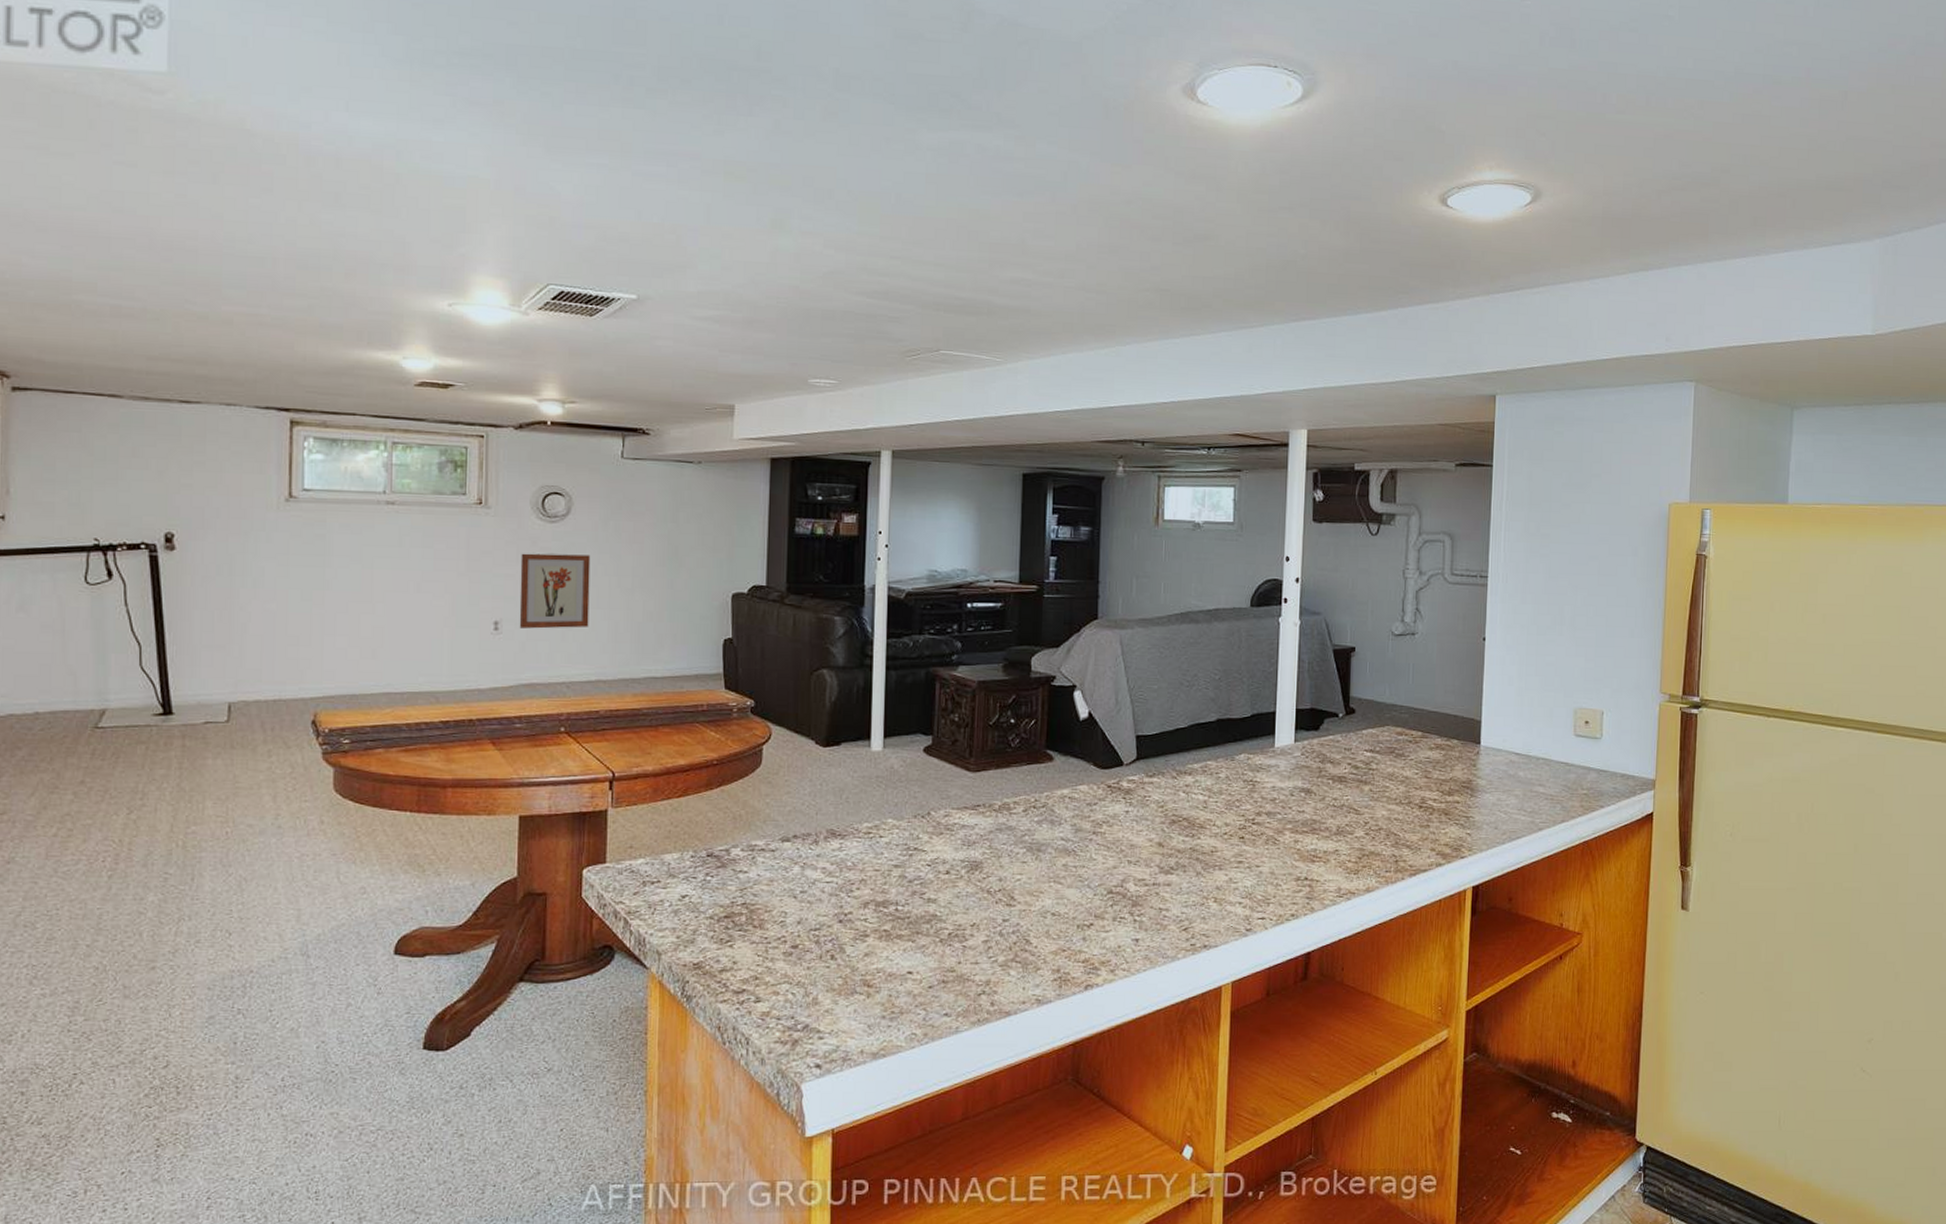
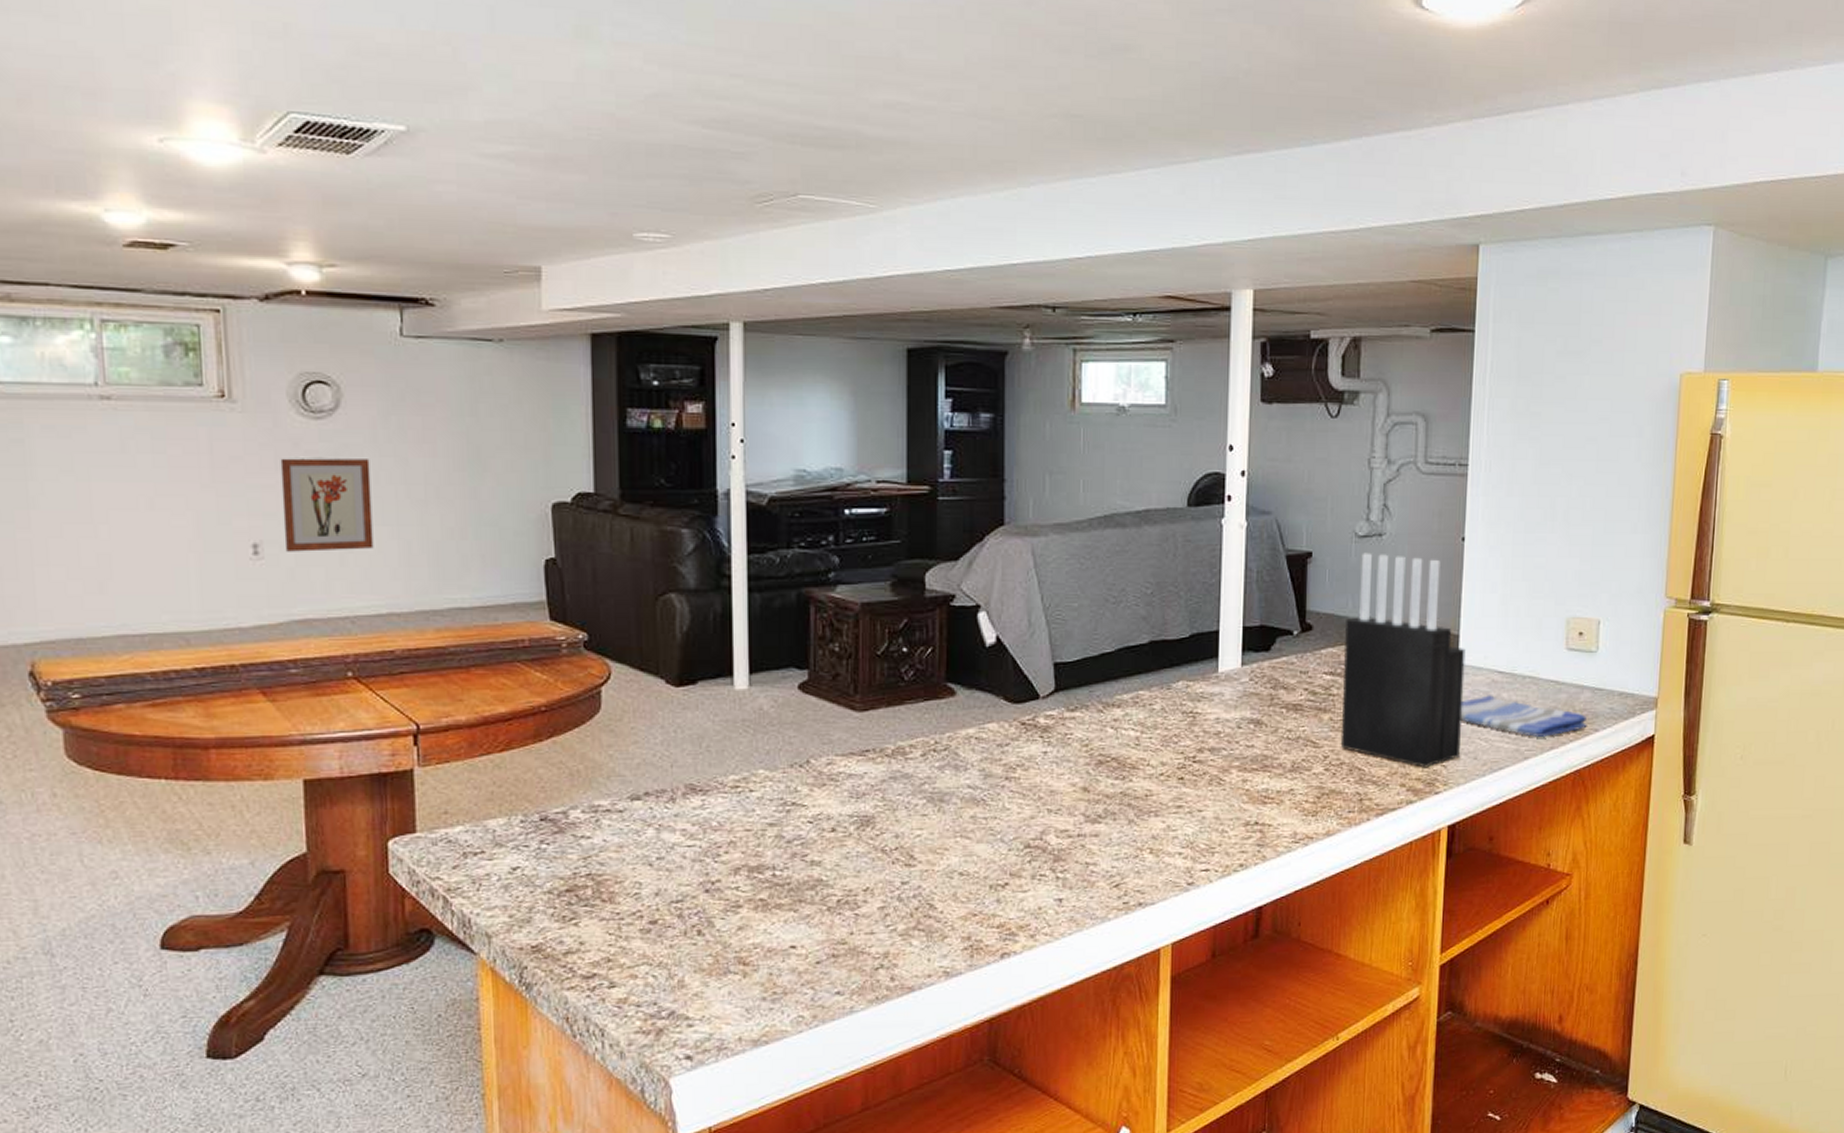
knife block: none [1378,649,1487,835] -> present [1340,553,1466,768]
dish towel: none [1483,773,1594,811] -> present [1461,695,1587,737]

